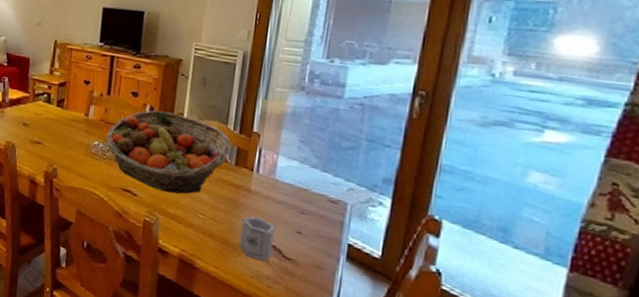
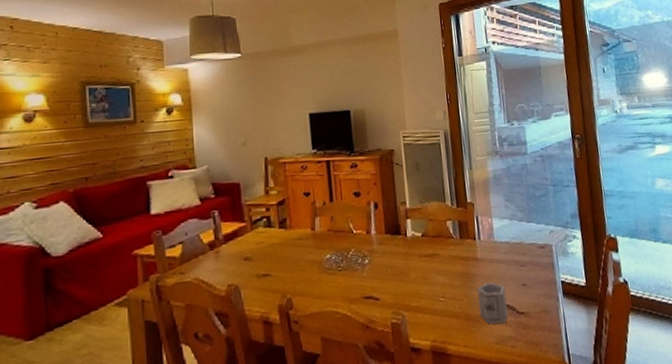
fruit basket: present [106,110,231,194] -> none [337,203,454,287]

